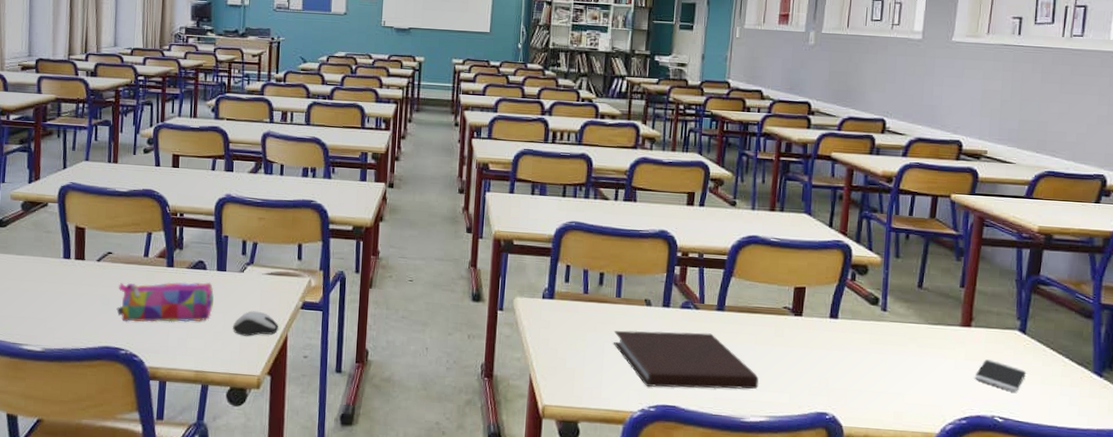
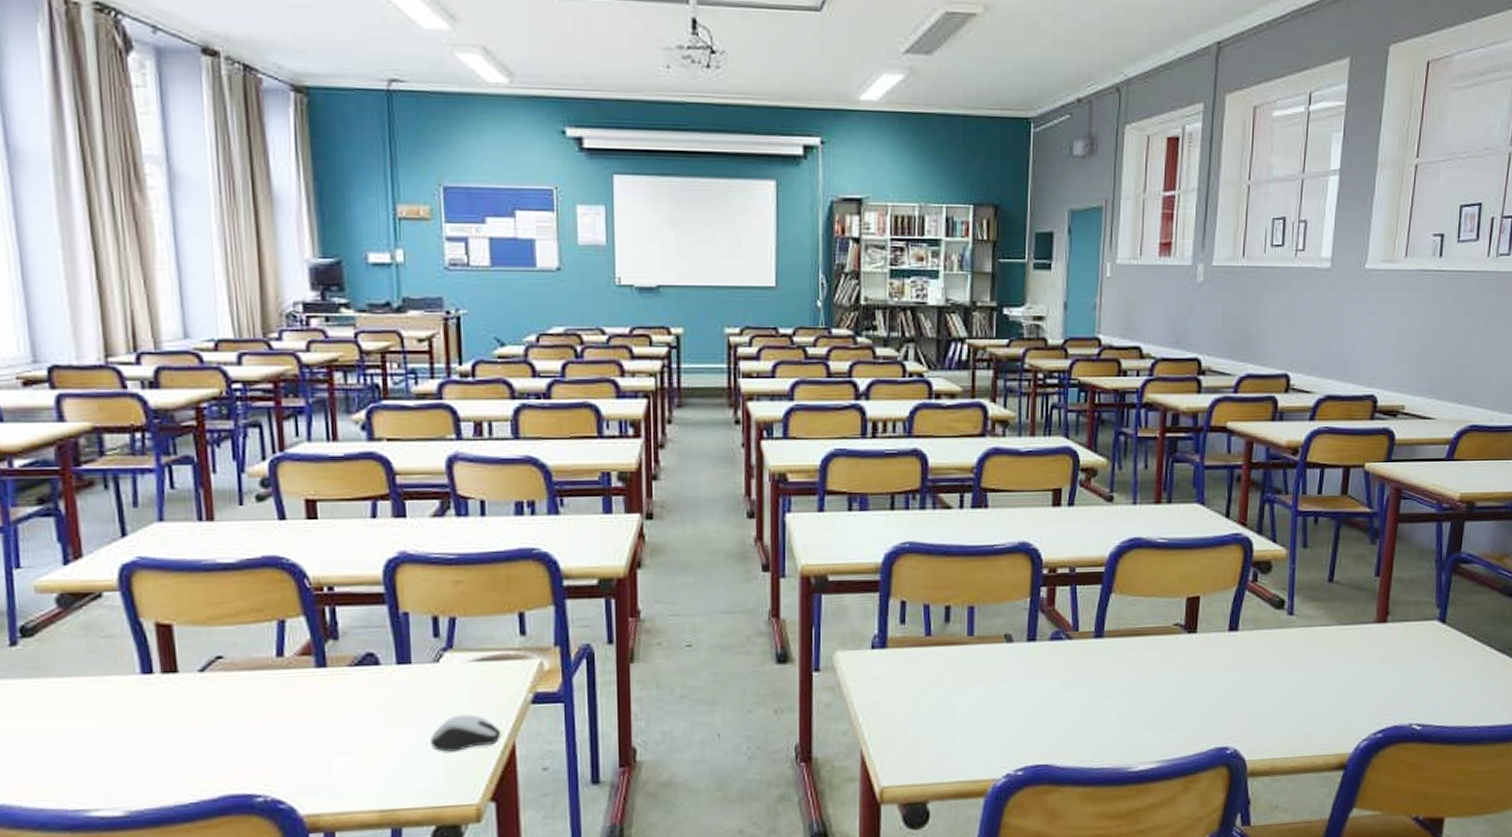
pencil case: present [116,282,214,323] -> none [239,683,397,756]
notebook: present [613,330,759,389] -> none [966,668,1147,745]
smartphone: present [974,358,1027,392] -> none [1391,658,1447,693]

